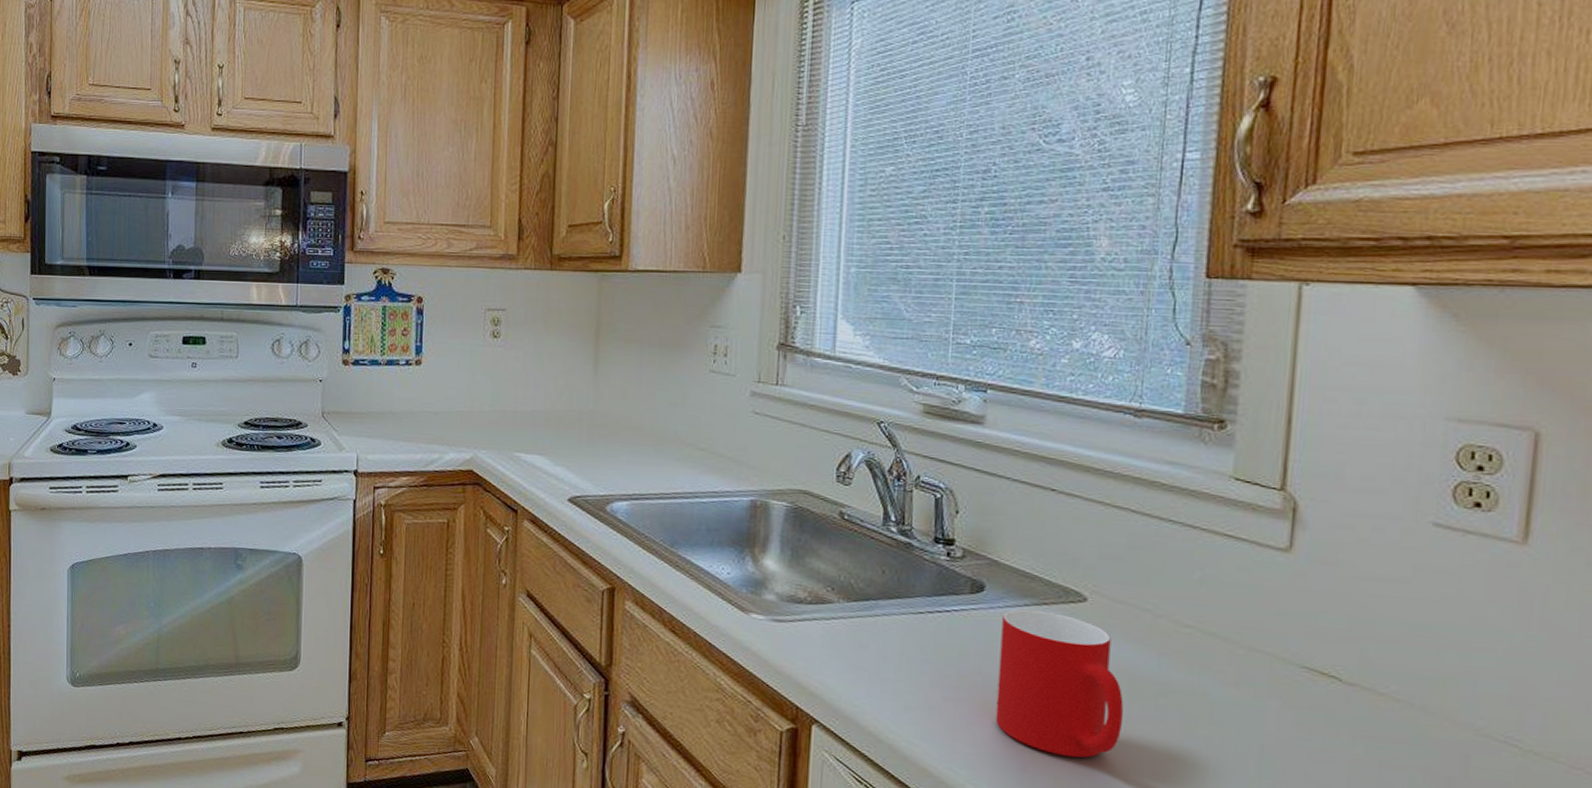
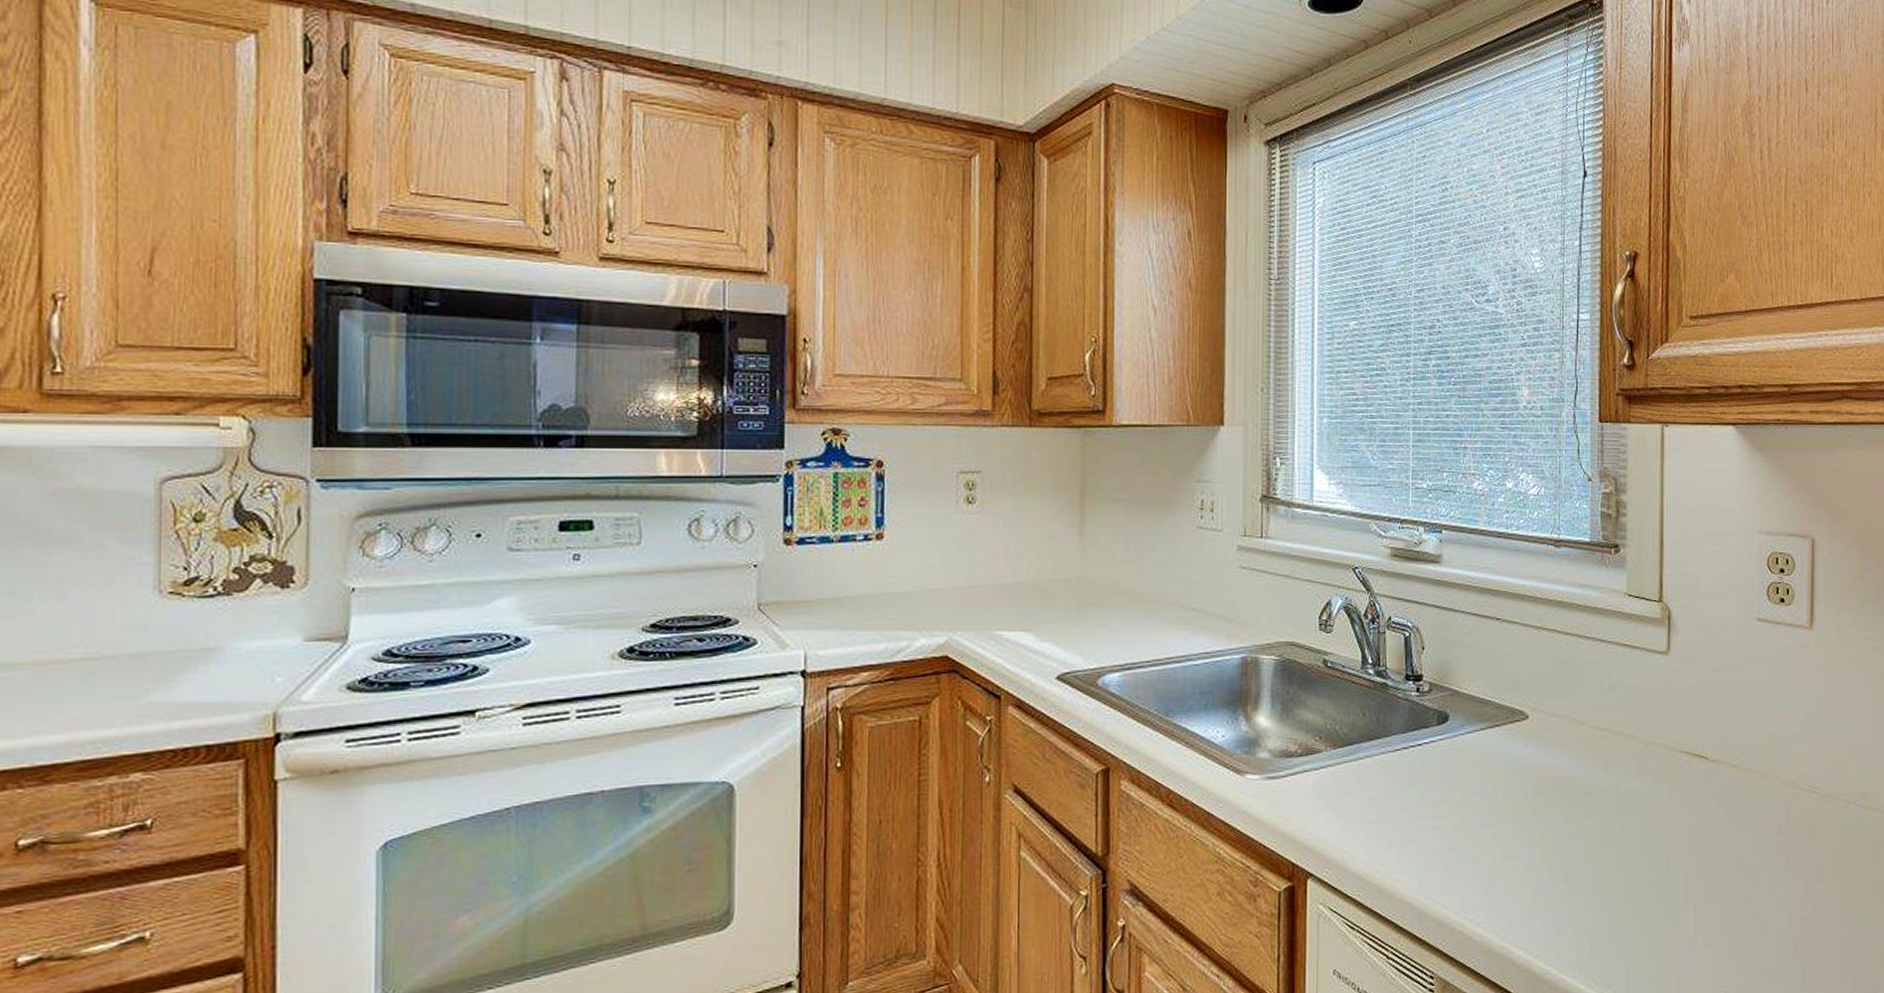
cup: present [995,609,1124,758] -> none [1463,732,1561,866]

